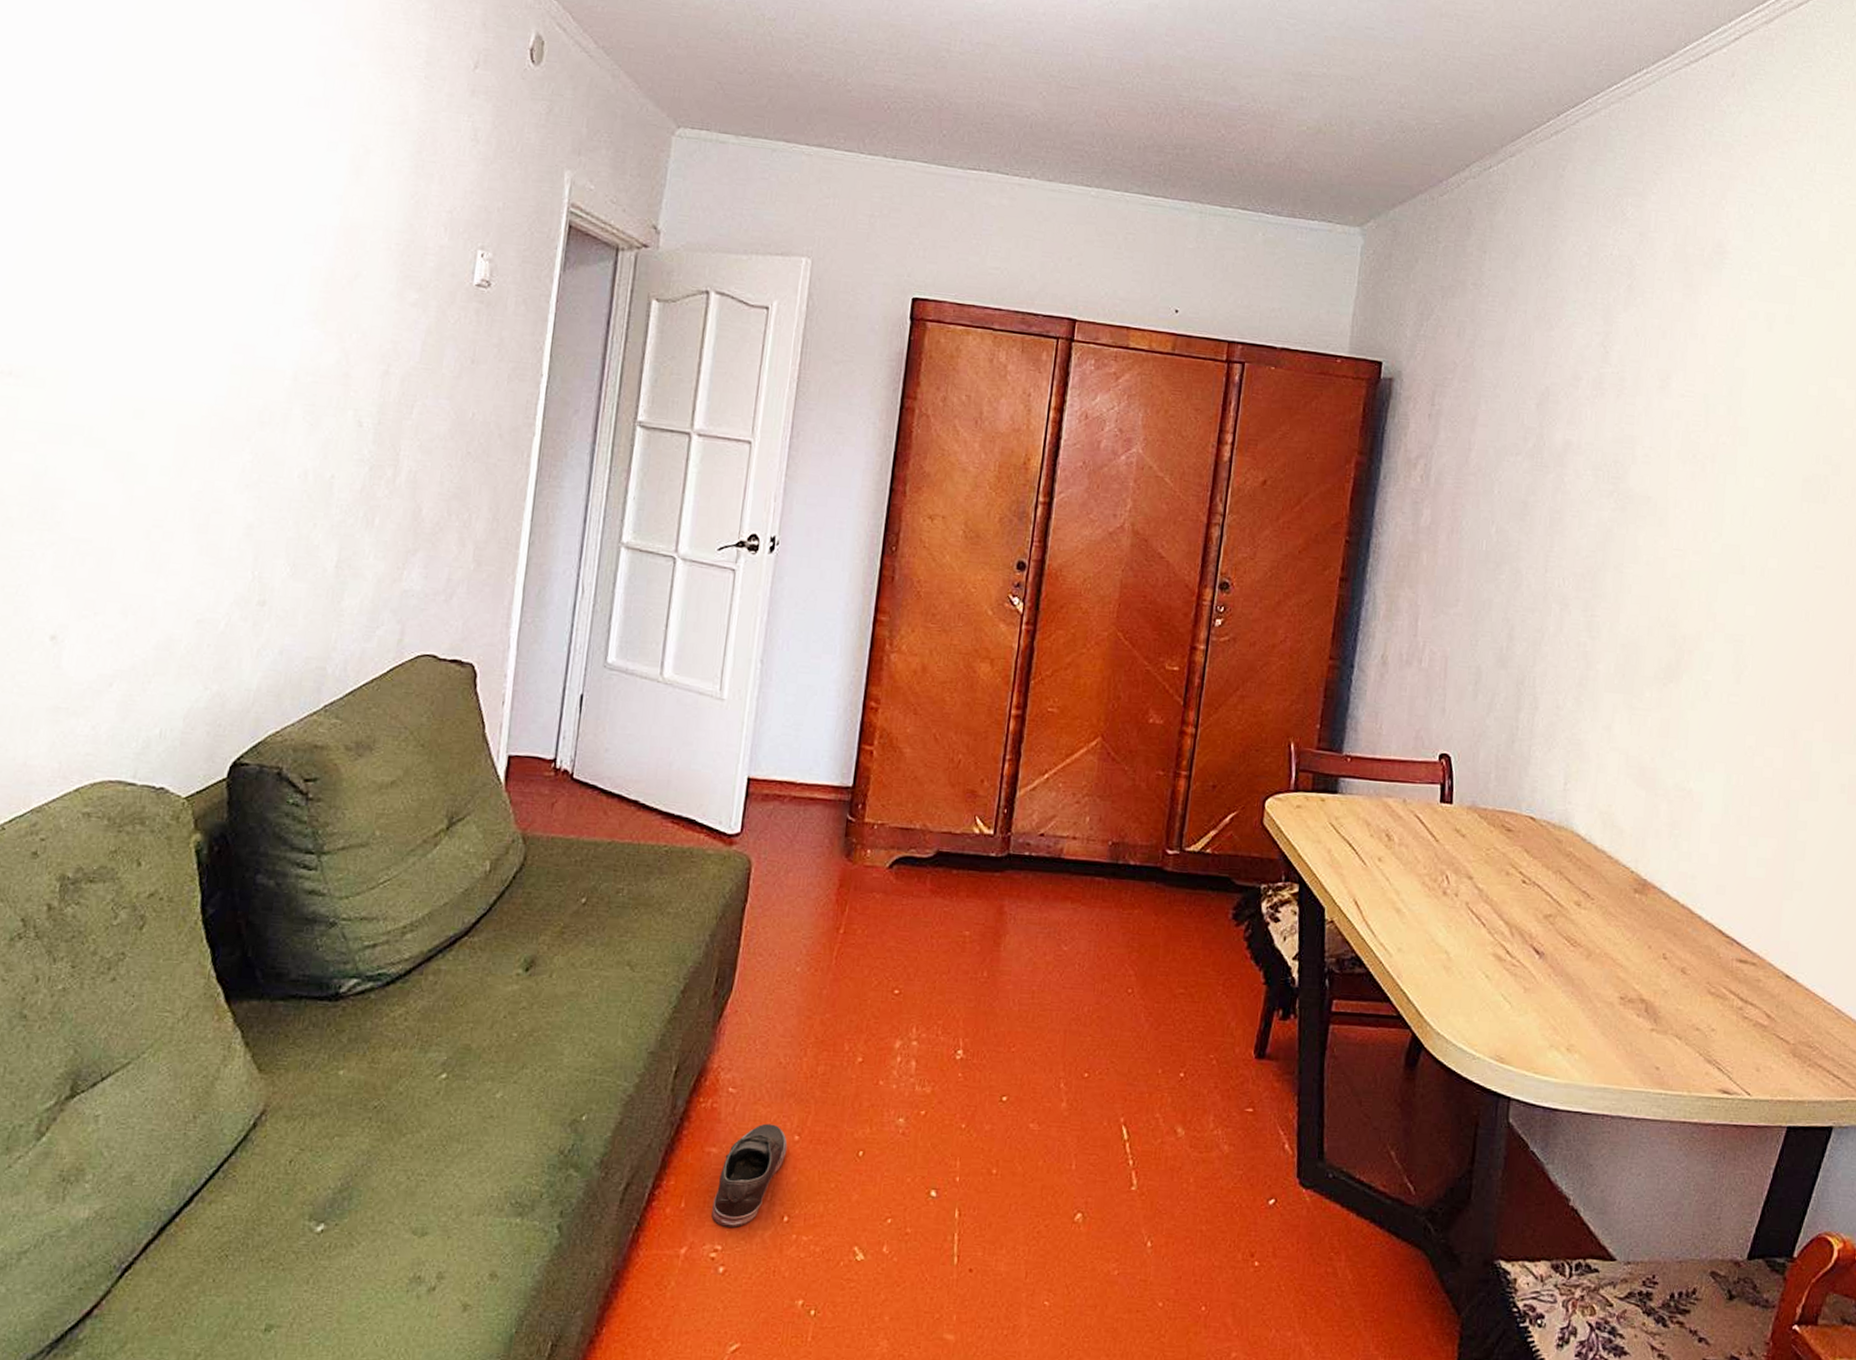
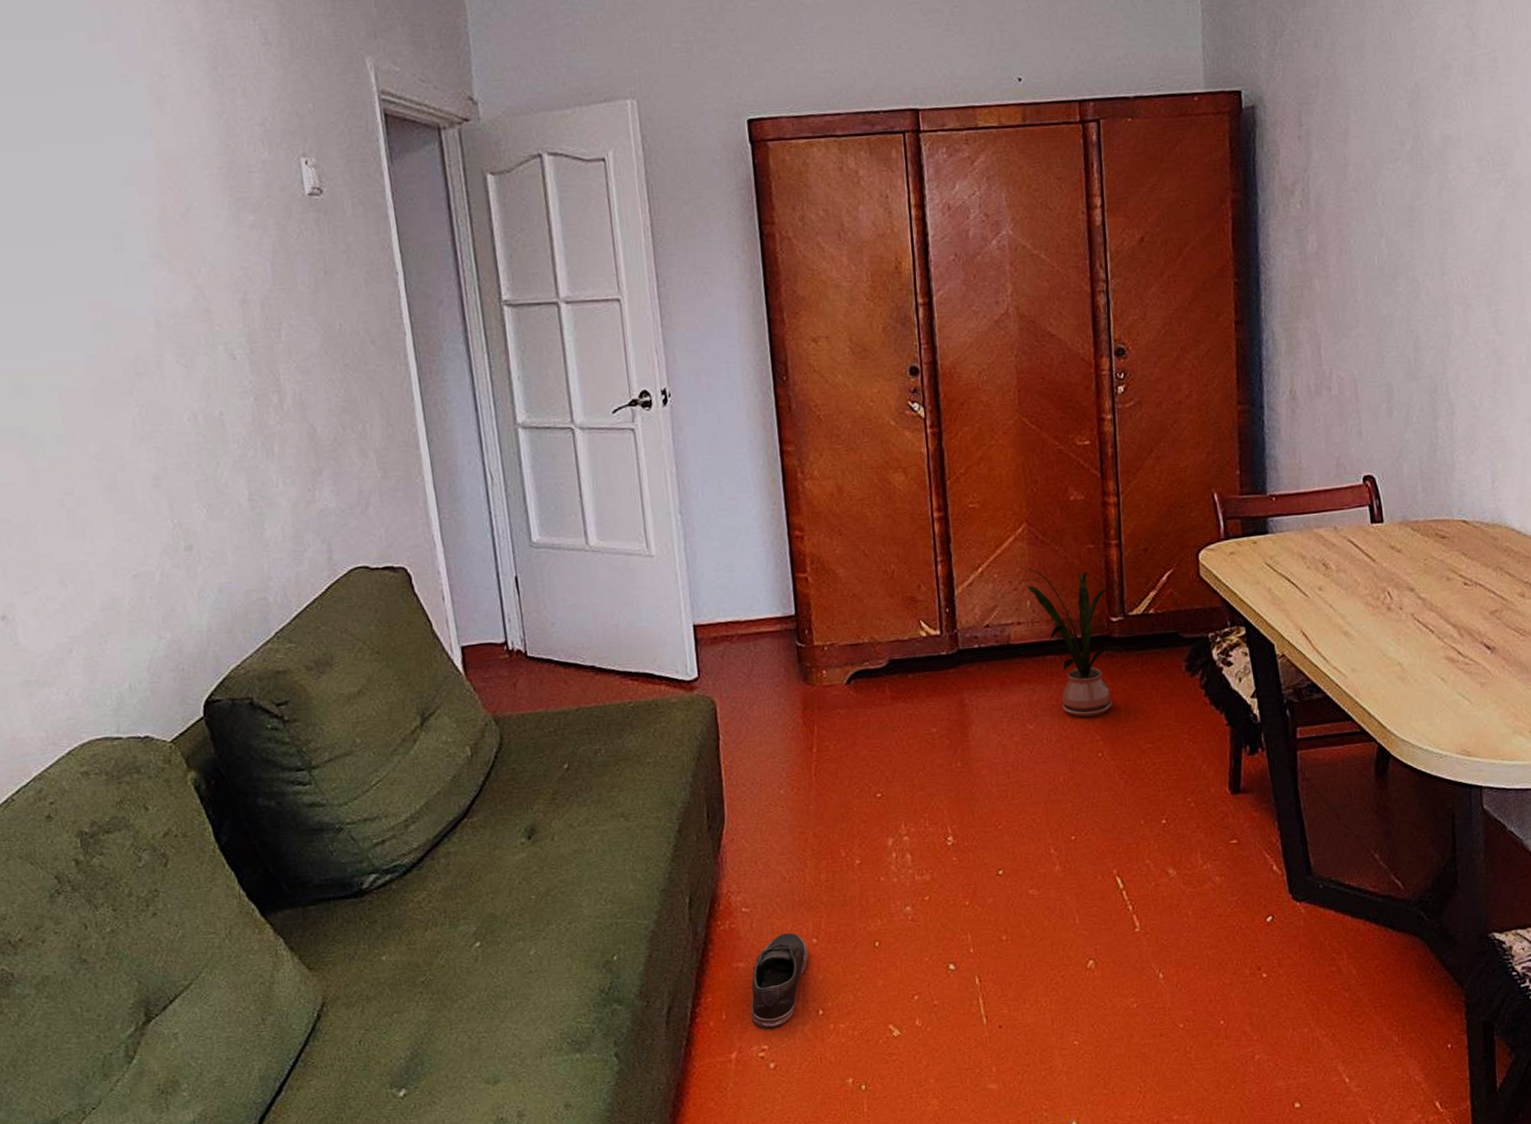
house plant: none [1089,783,1175,949] -> present [1023,568,1125,718]

